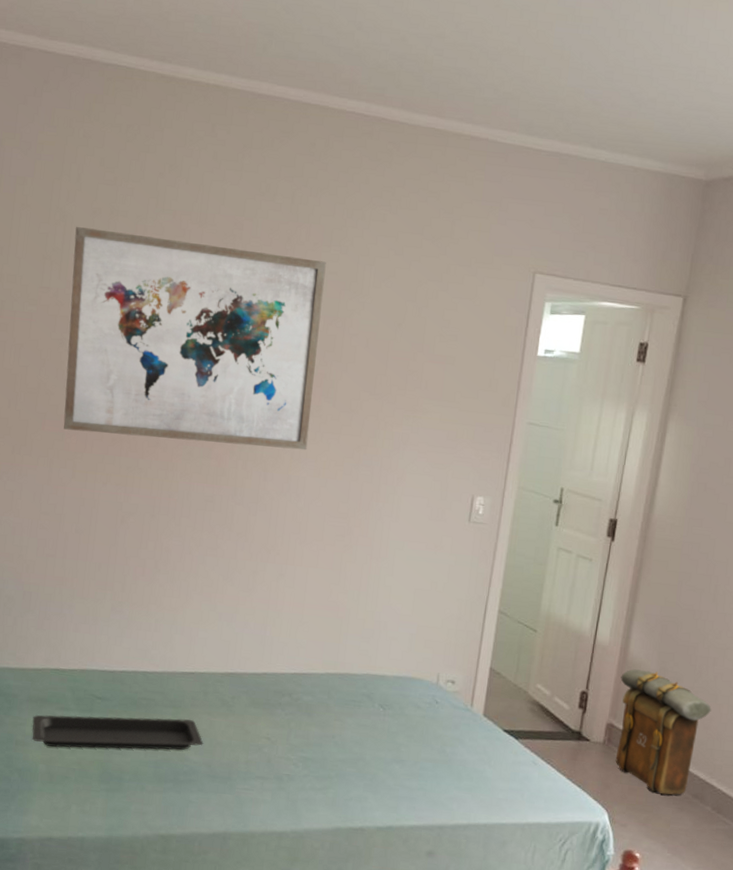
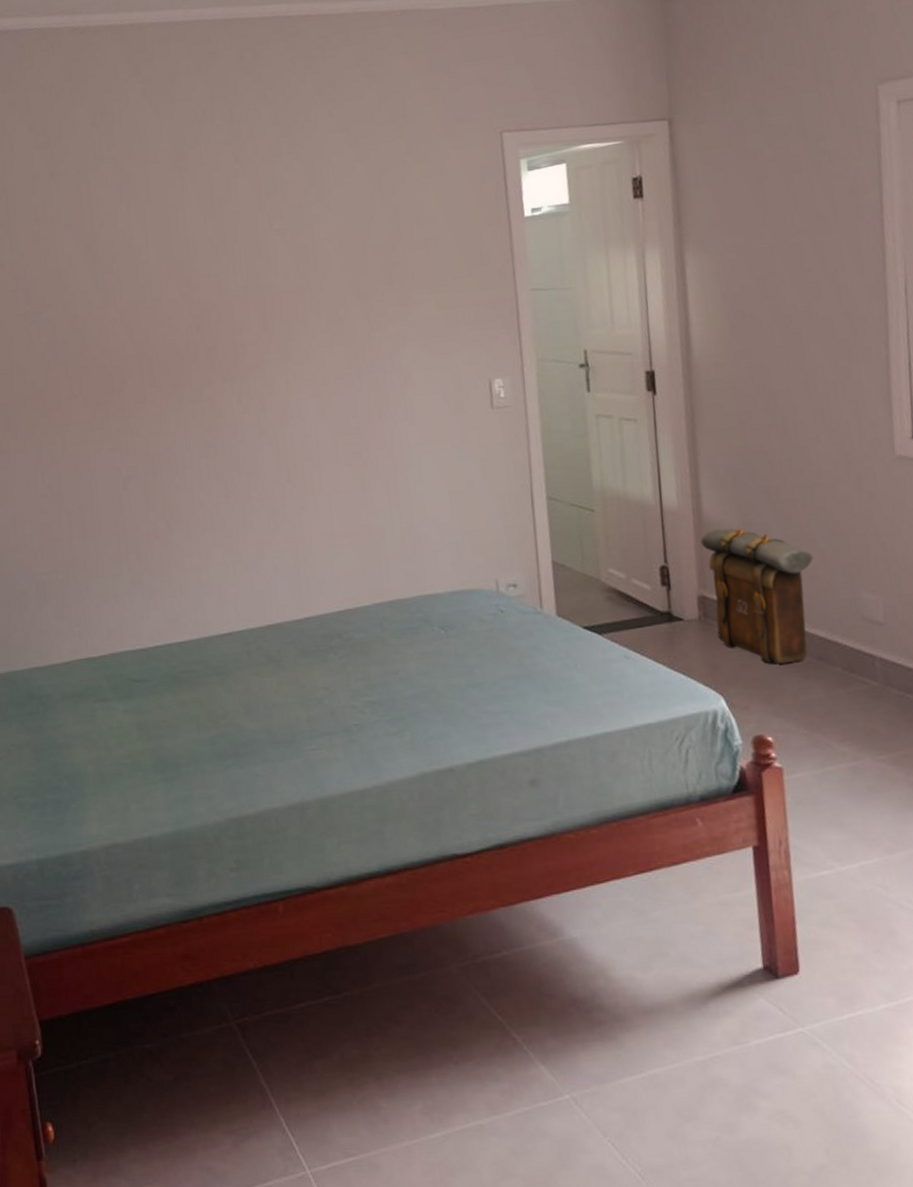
serving tray: present [32,715,204,750] -> none [71,685,258,744]
wall art: present [63,227,326,450] -> none [18,172,301,405]

